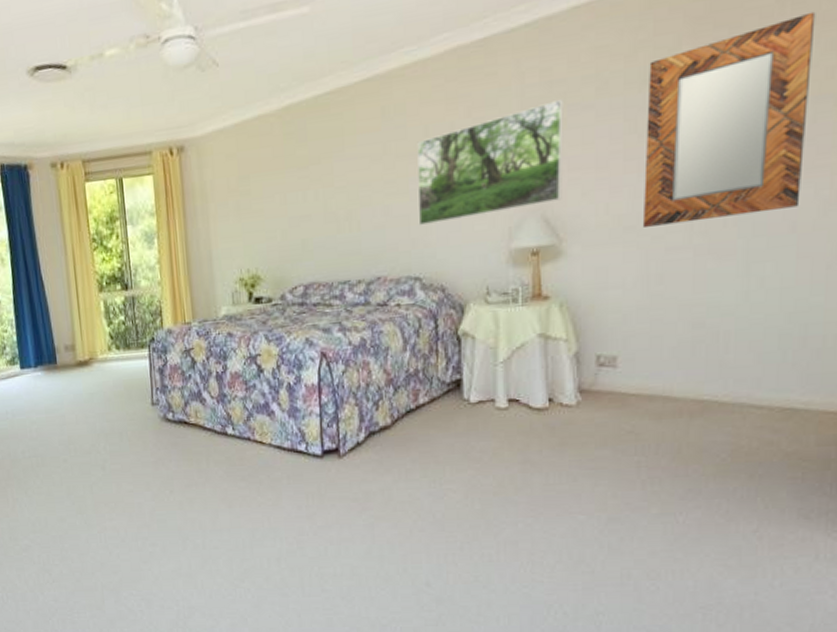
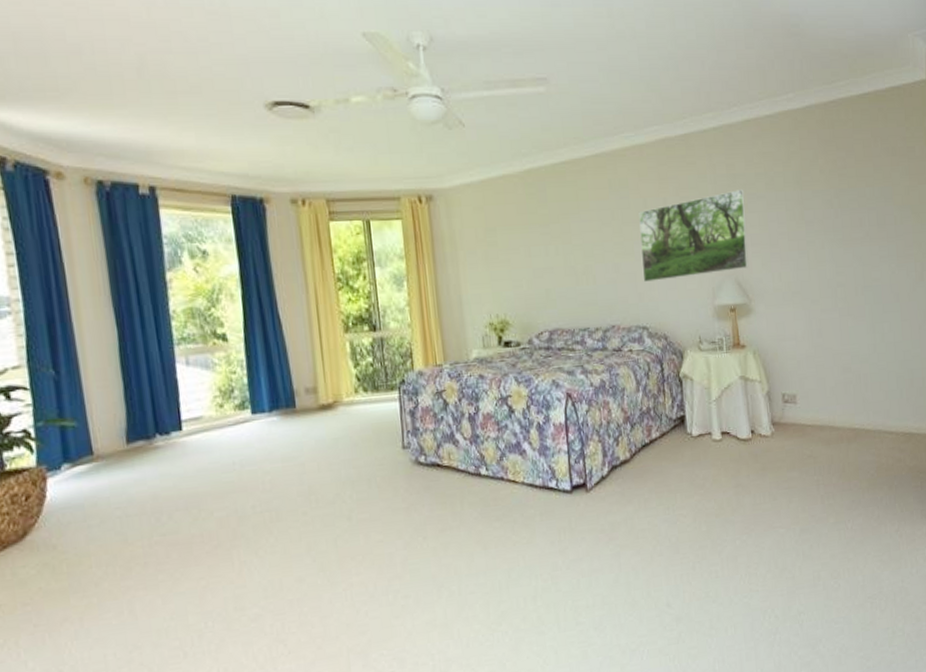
home mirror: present [642,11,816,227] -> none [799,147,899,293]

